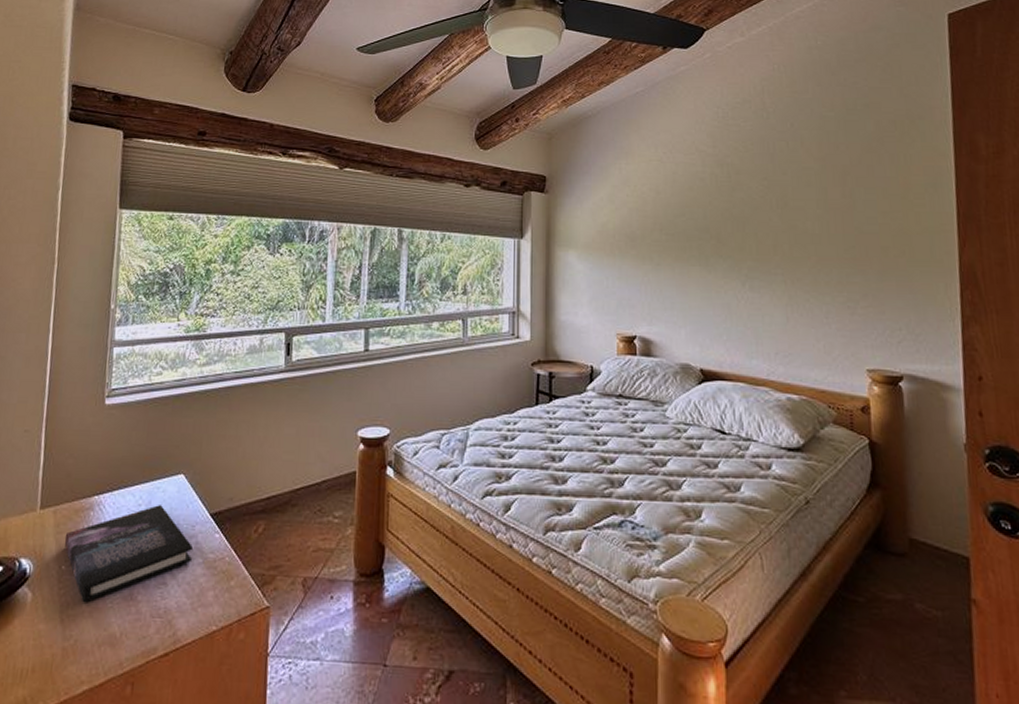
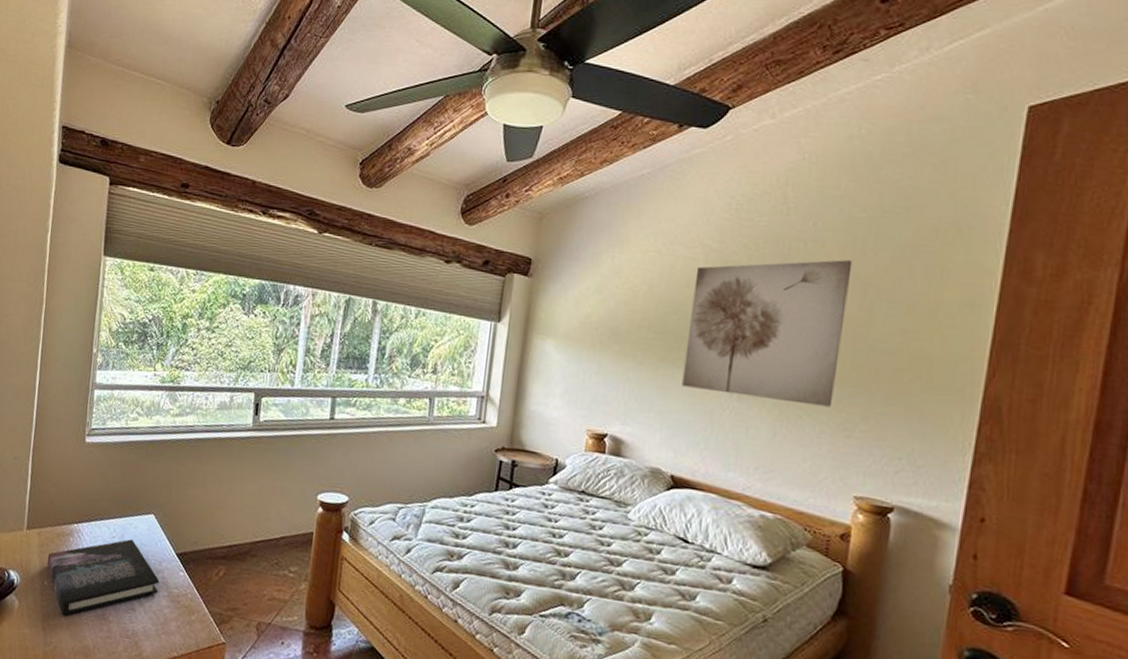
wall art: none [696,154,834,288] -> present [682,260,853,407]

